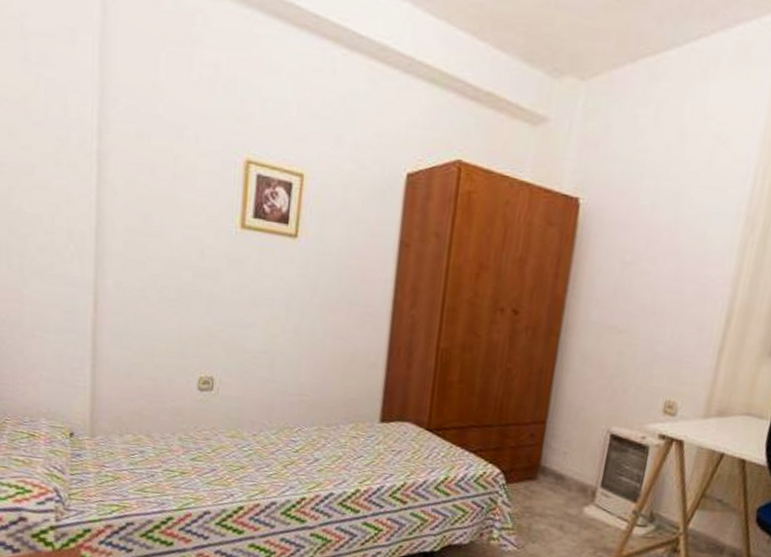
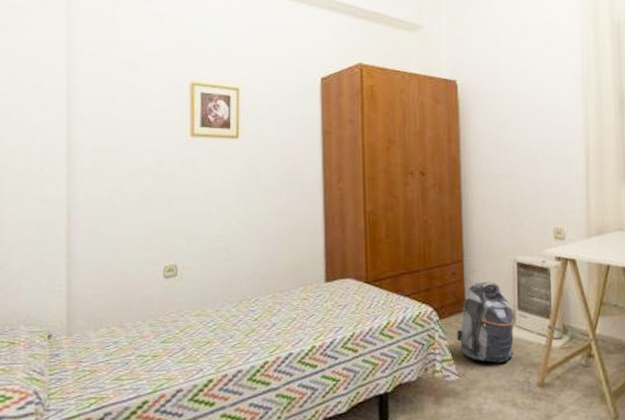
backpack: none [521,449,594,542] -> present [455,282,514,364]

